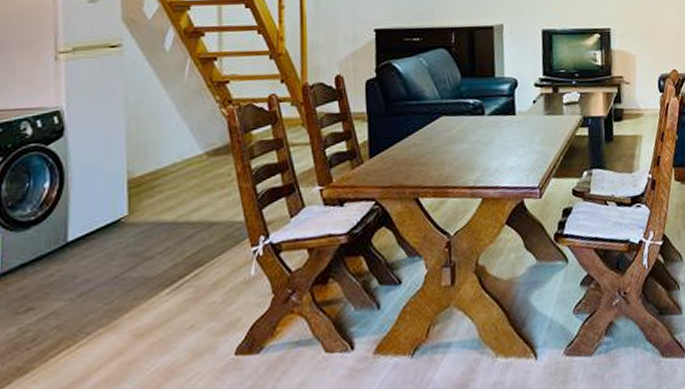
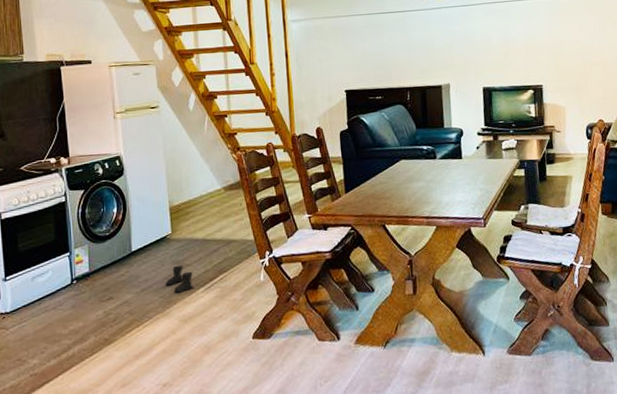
boots: none [114,258,156,297] -> present [165,265,194,293]

